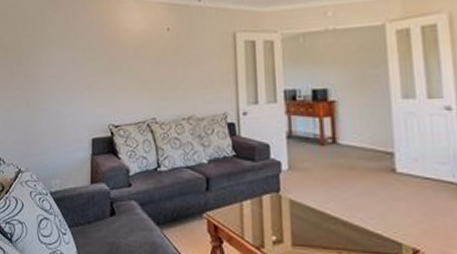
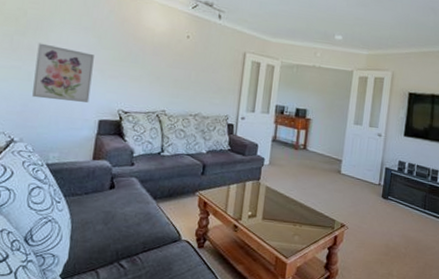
wall art: none [32,68,81,124] -> present [32,43,94,103]

